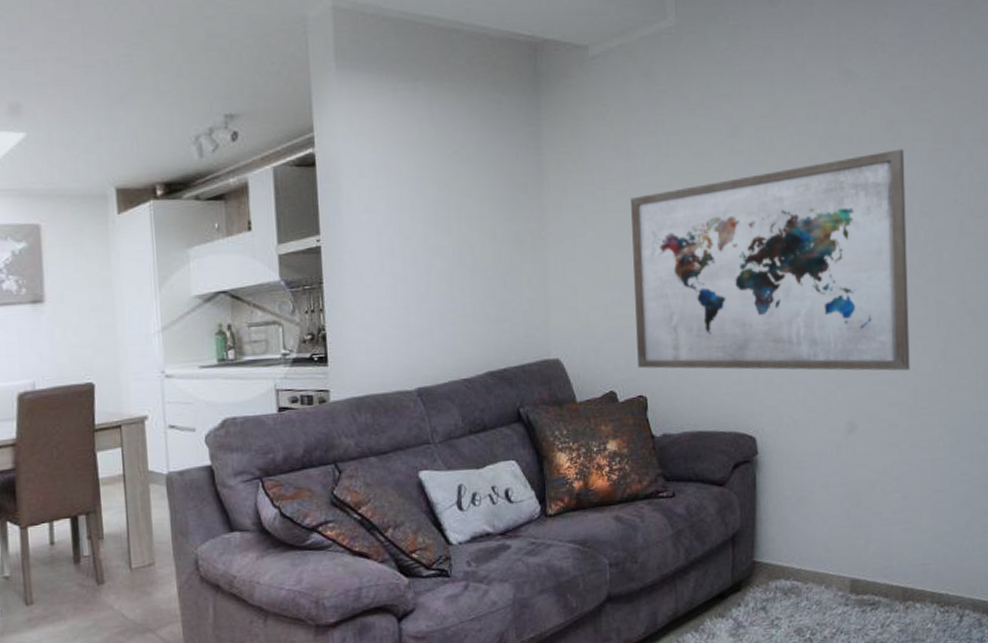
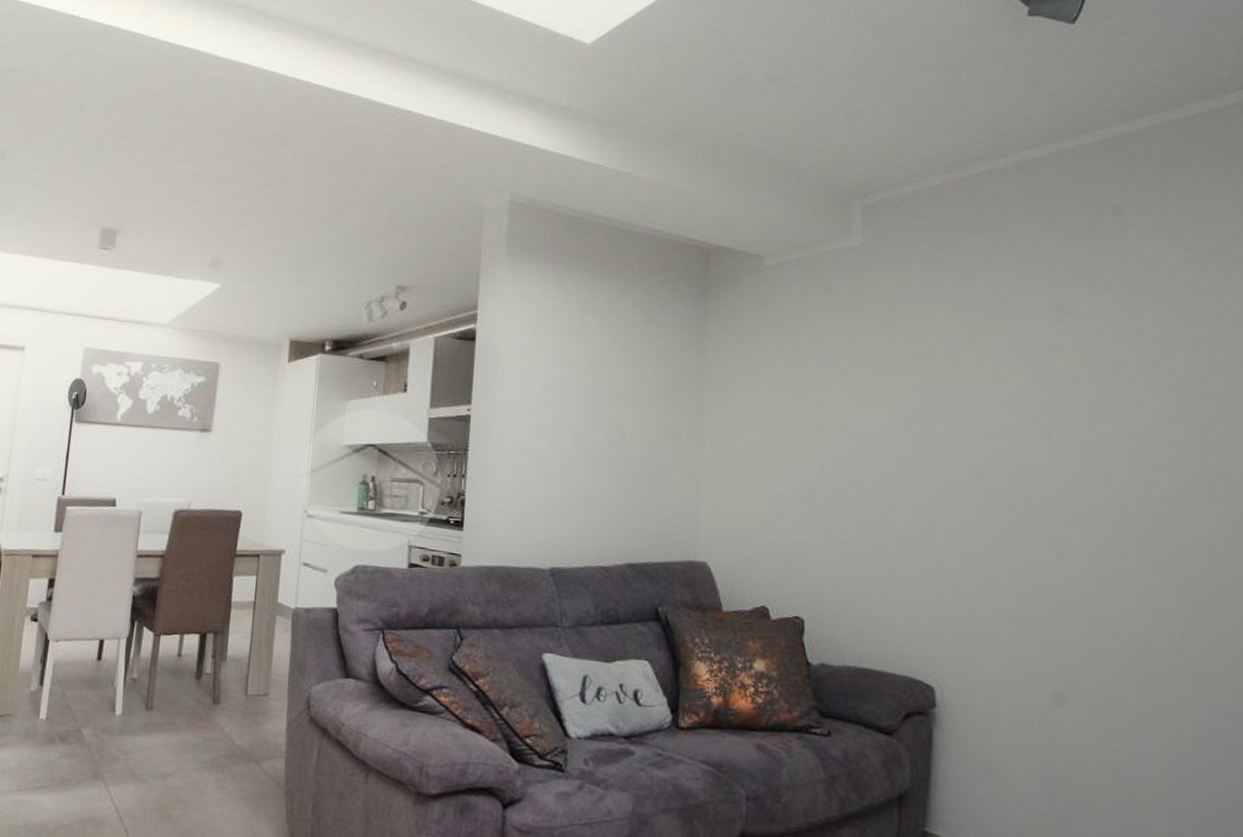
wall art: present [631,149,910,371] -> none [796,394,1139,644]

